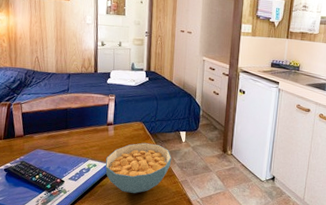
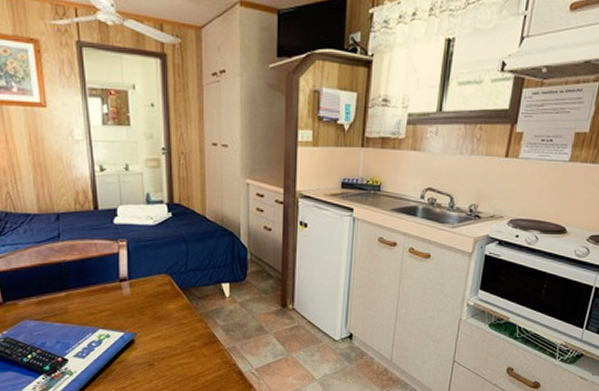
cereal bowl: present [105,142,172,193] -> none [123,301,213,368]

